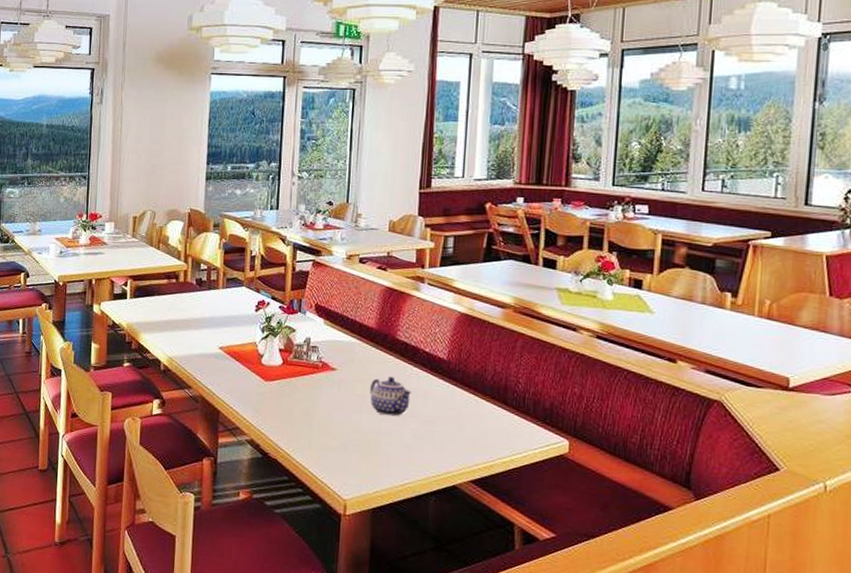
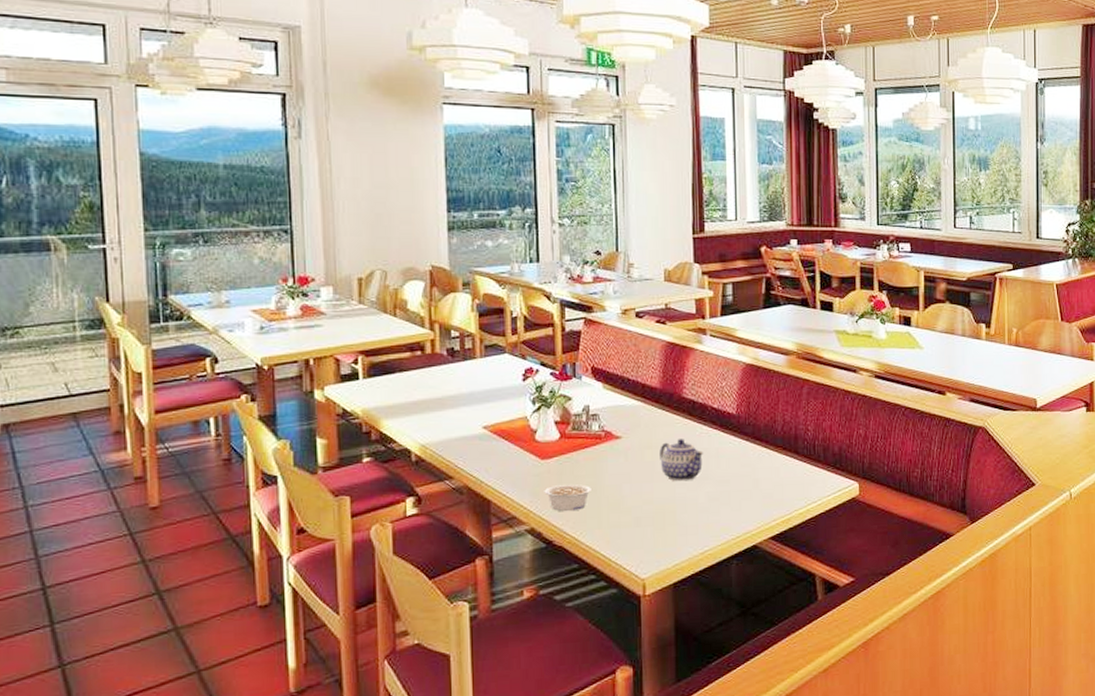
legume: none [264,404,306,430] -> present [544,484,591,512]

